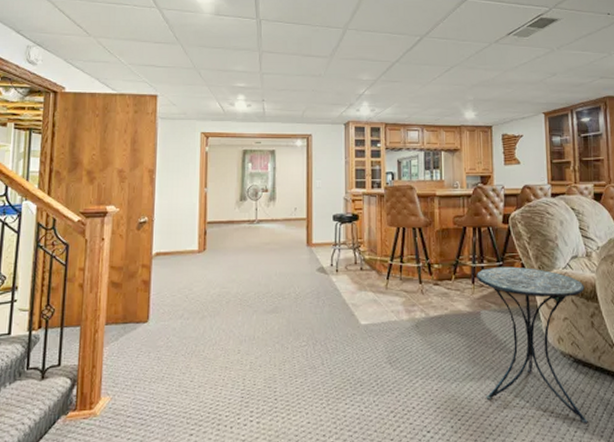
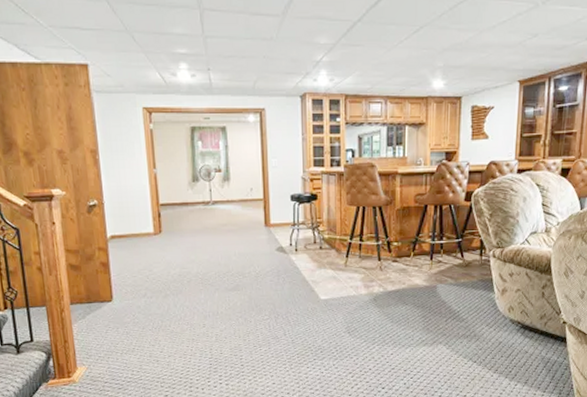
side table: present [477,266,588,424] -> none [435,243,540,379]

